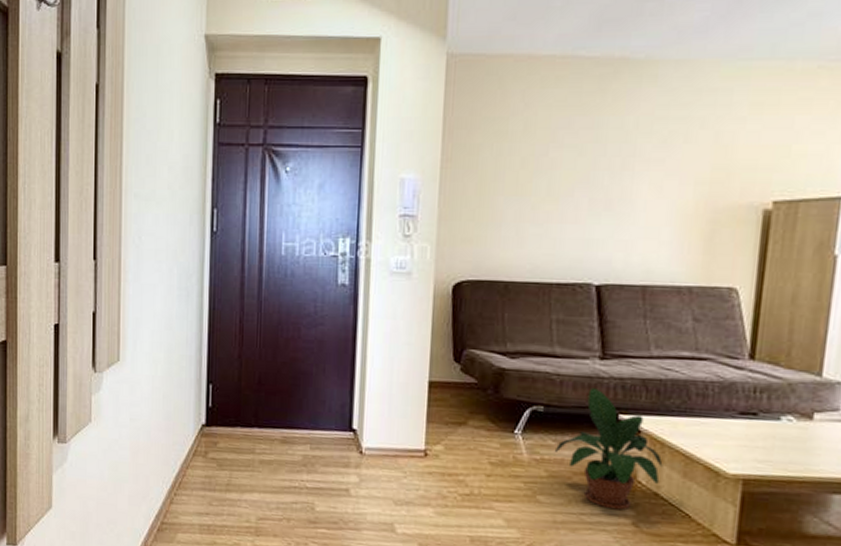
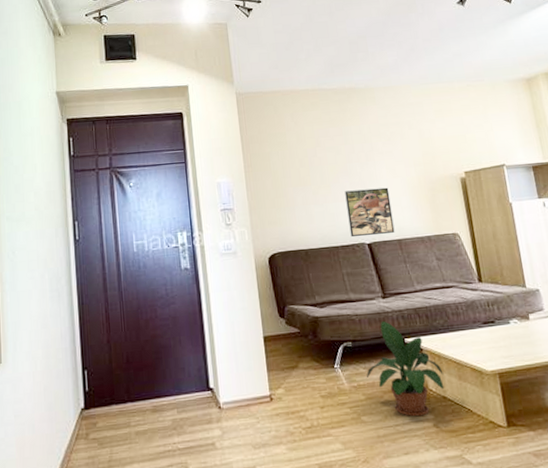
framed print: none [573,209,646,275] -> present [345,187,395,238]

